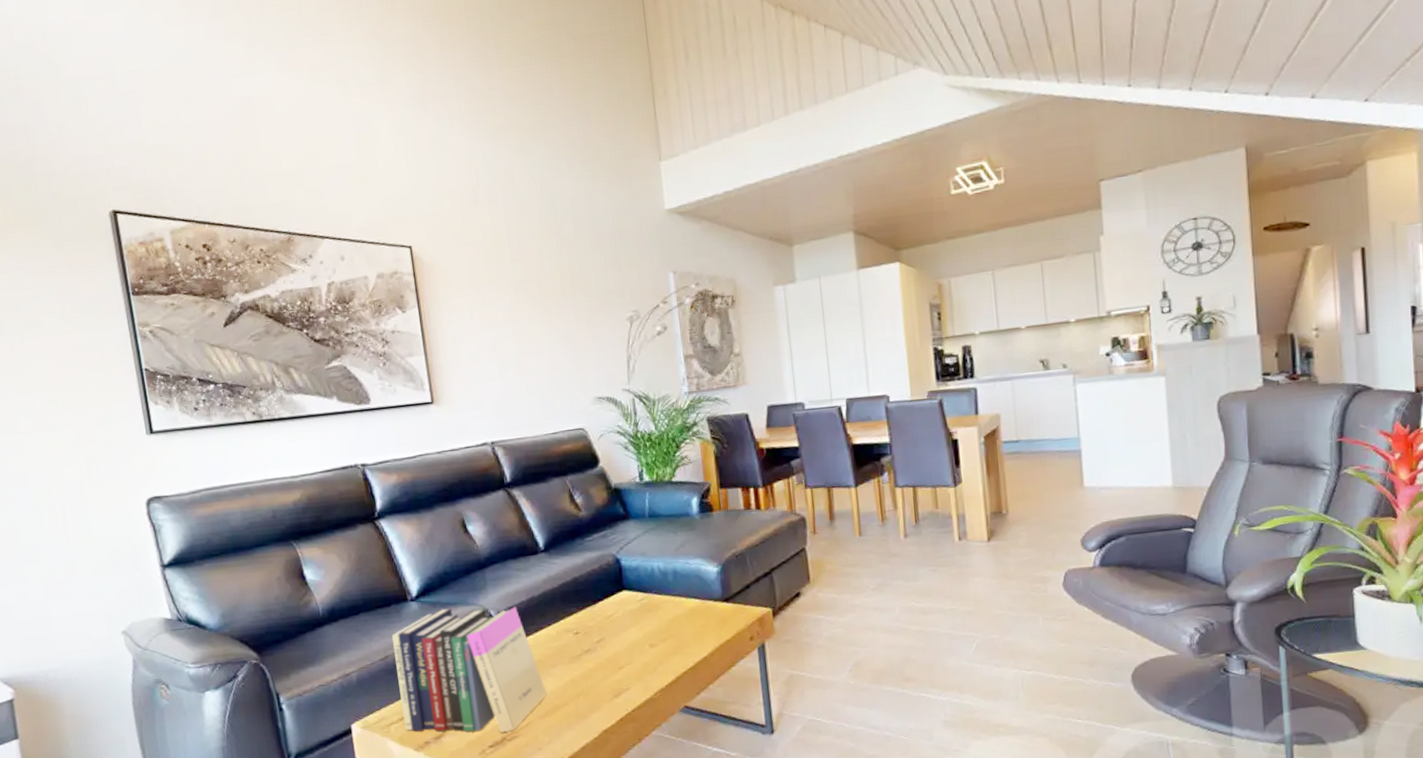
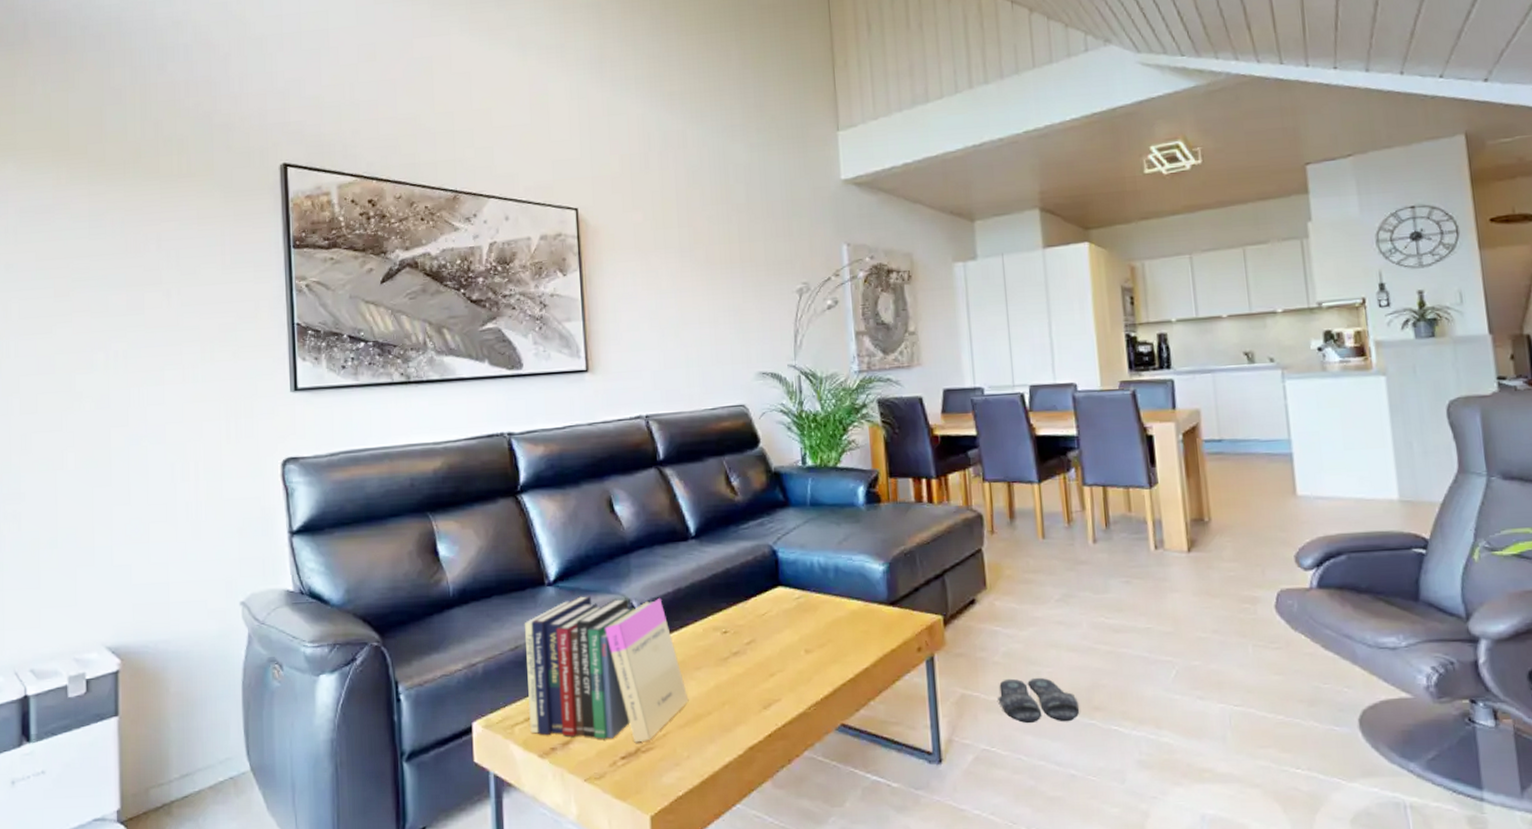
slippers: none [822,656,892,695] -> present [998,677,1079,723]

